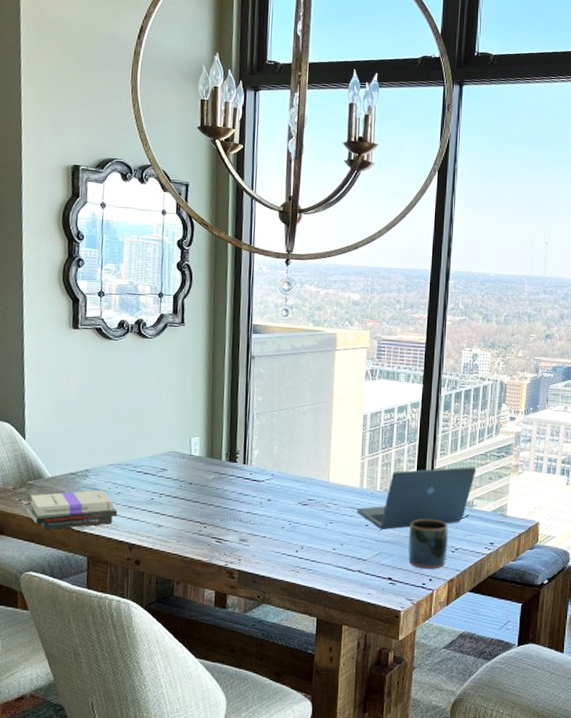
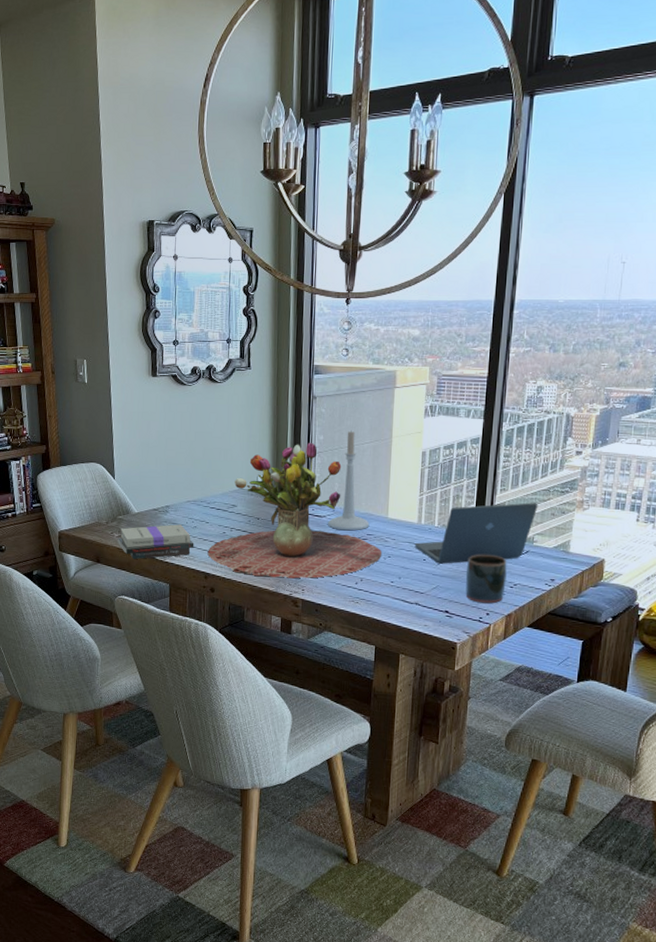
flower arrangement: none [133,403,323,548] -> present [207,442,381,579]
candlestick: none [267,392,311,496] -> present [328,430,370,531]

